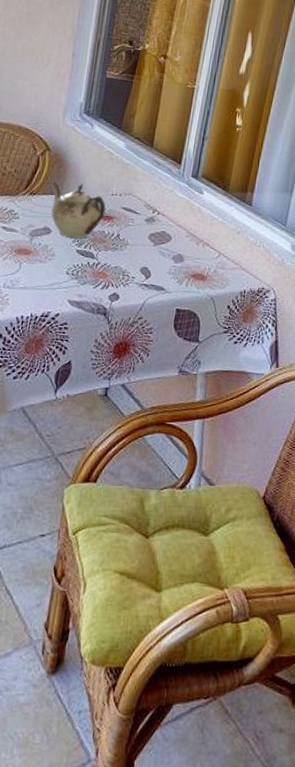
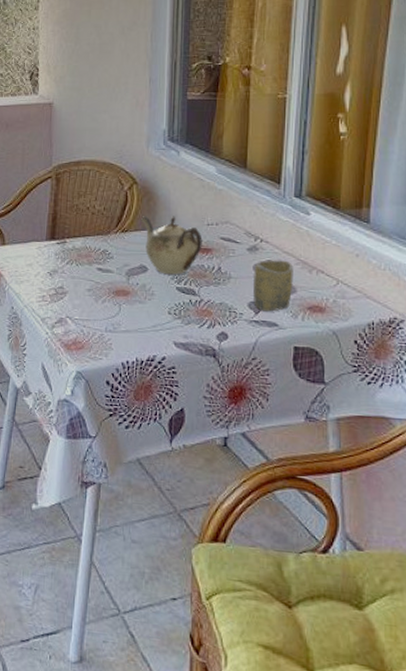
cup: none [145,231,184,277] -> present [253,260,294,312]

